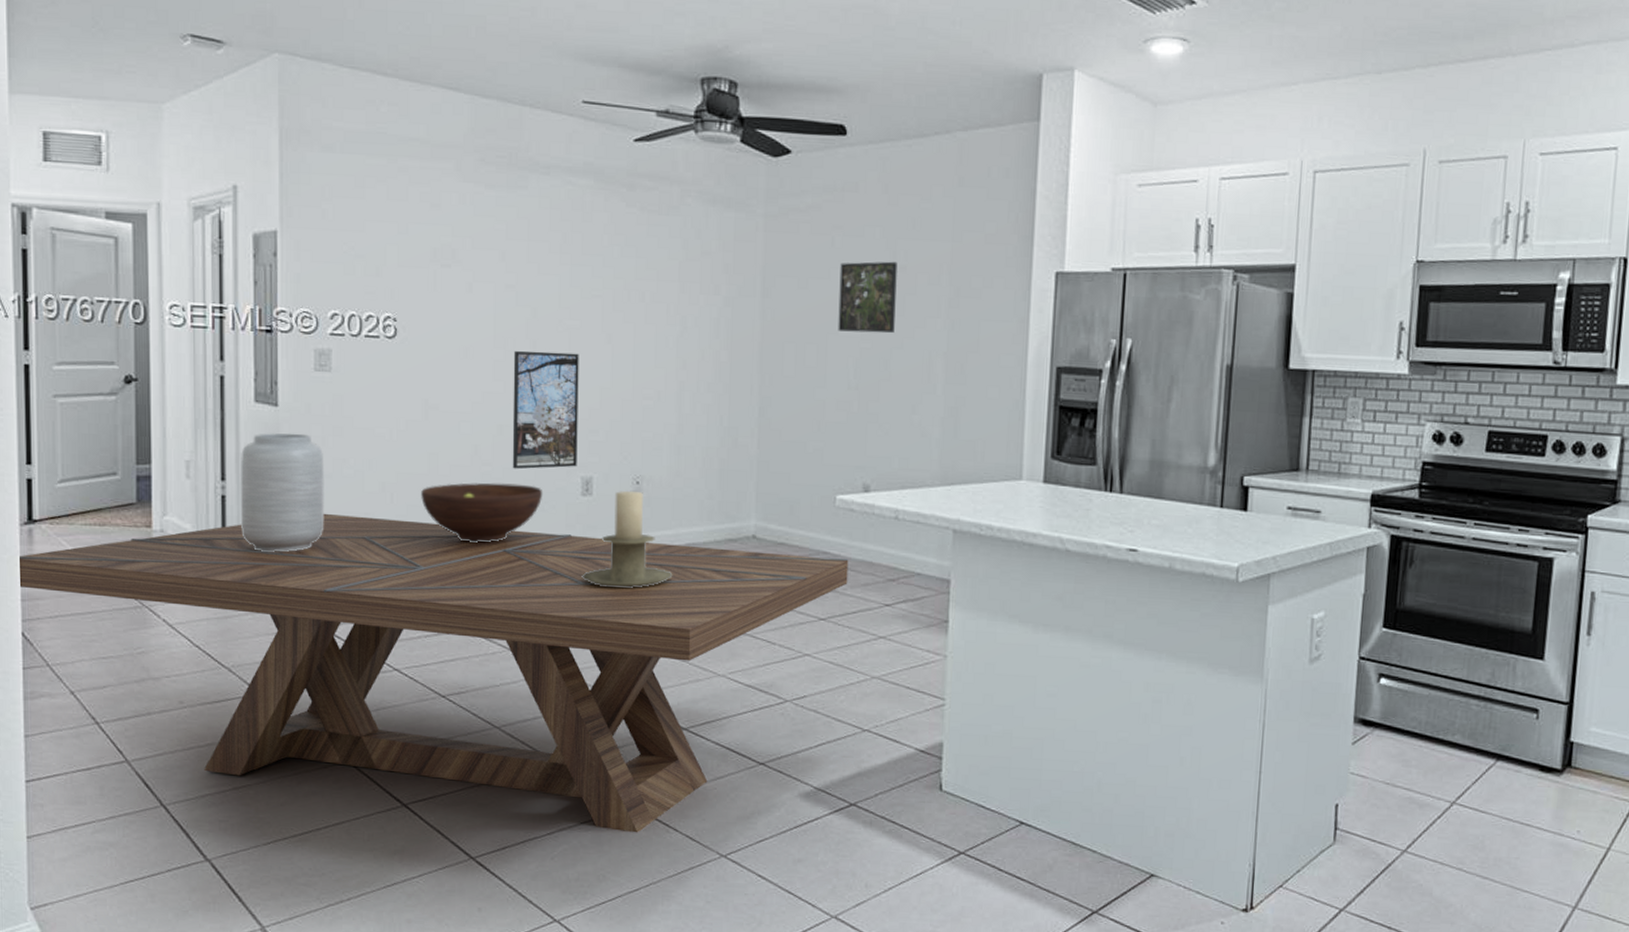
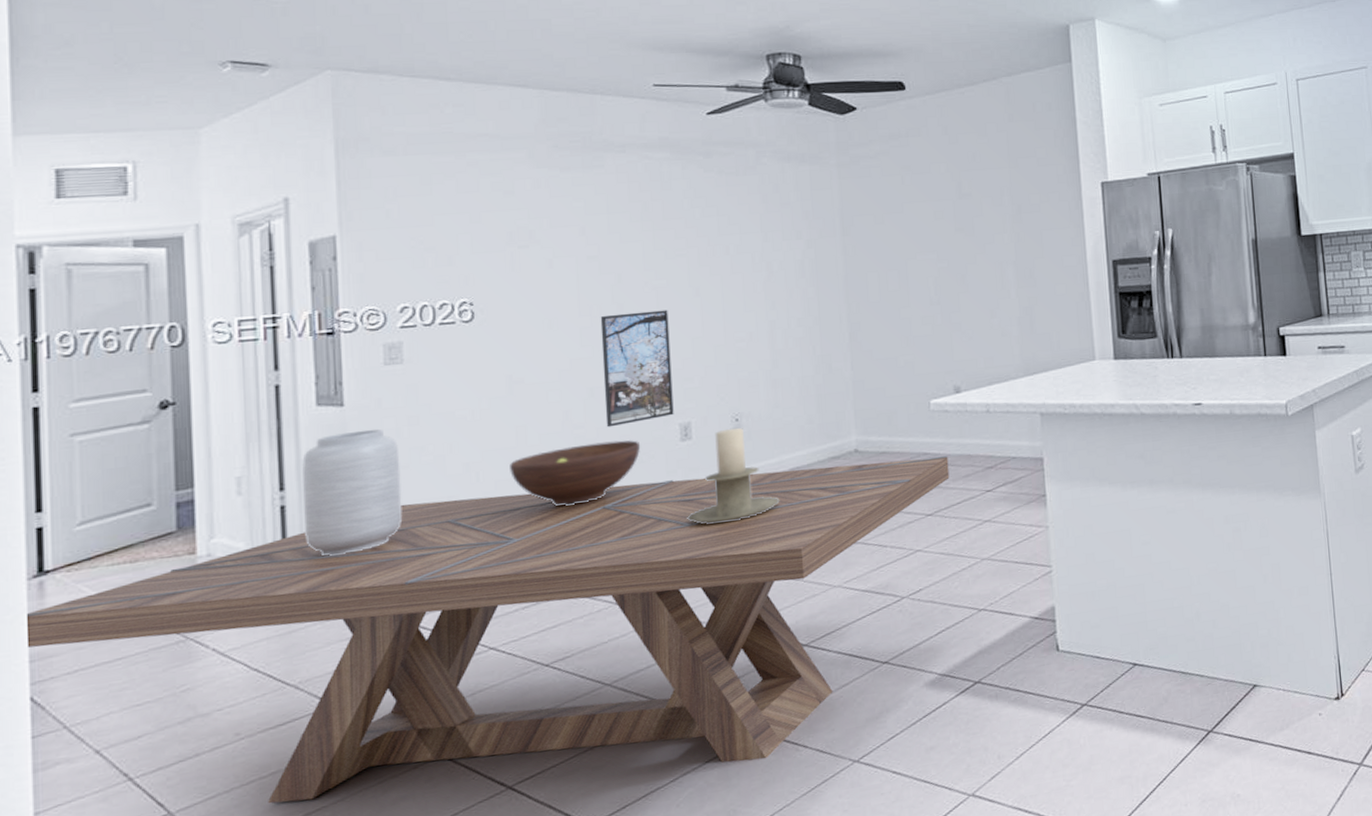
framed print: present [838,261,898,334] -> none [911,190,967,256]

